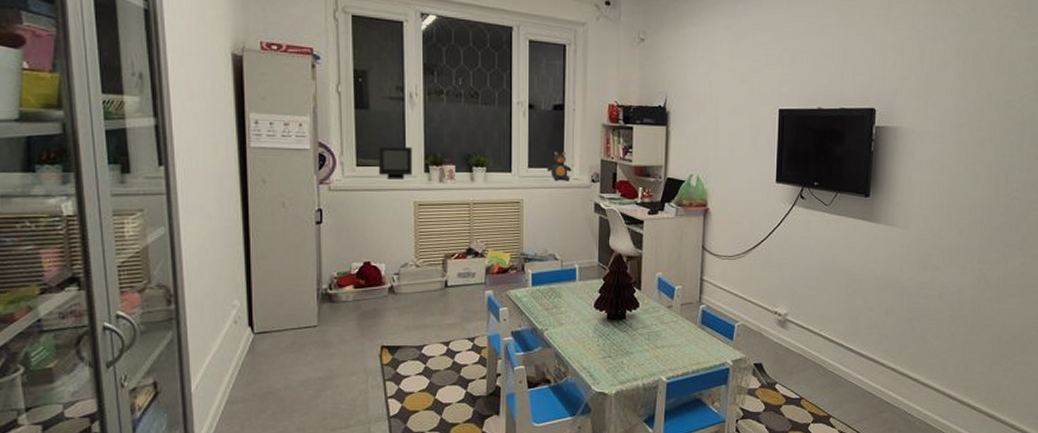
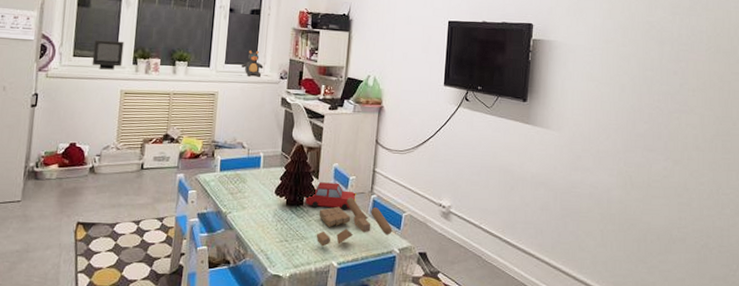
toy car: none [627,293,683,322] -> present [305,182,356,210]
toy blocks: none [641,308,725,361] -> present [316,197,393,247]

